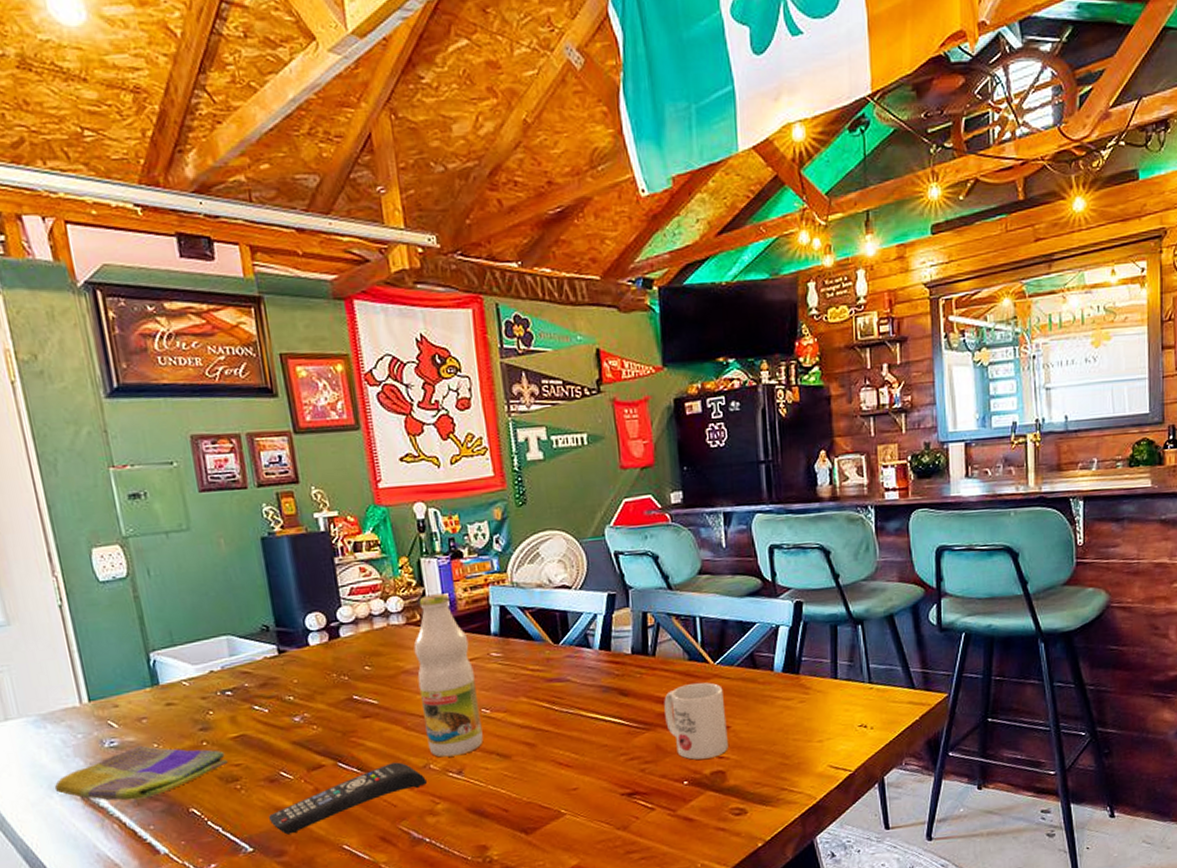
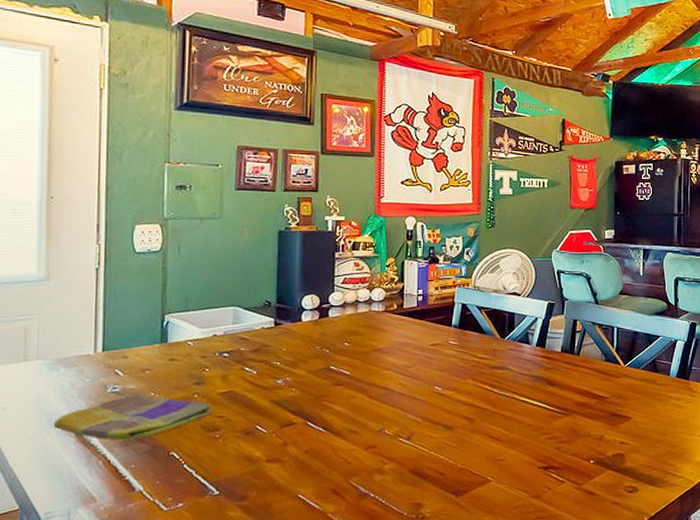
remote control: present [269,762,427,835] -> none [239,425,380,482]
bottle: present [413,593,484,758] -> none [386,290,434,424]
mug: present [664,682,728,760] -> none [581,379,630,443]

